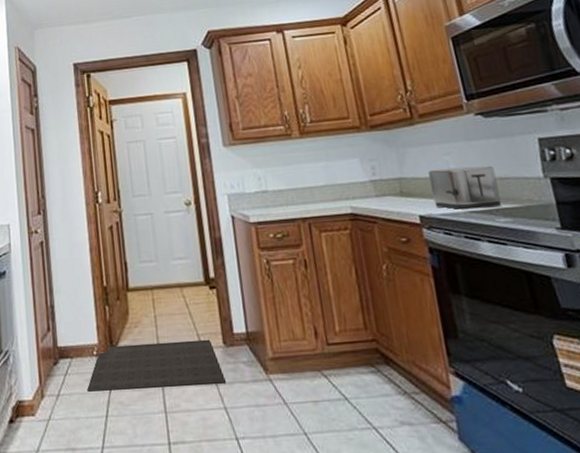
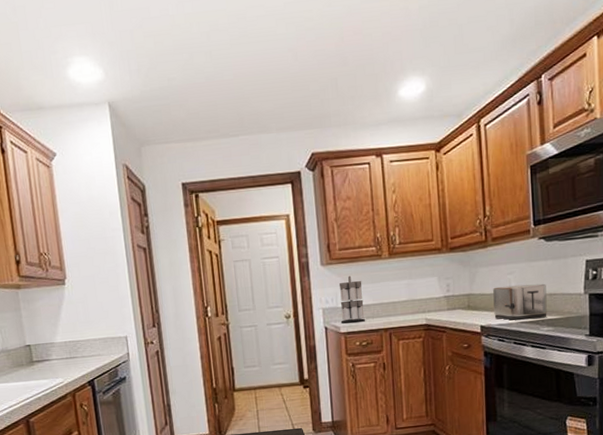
spice rack: none [245,157,278,213] -> present [340,275,365,324]

